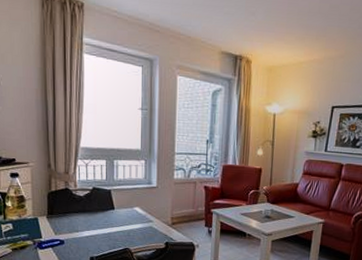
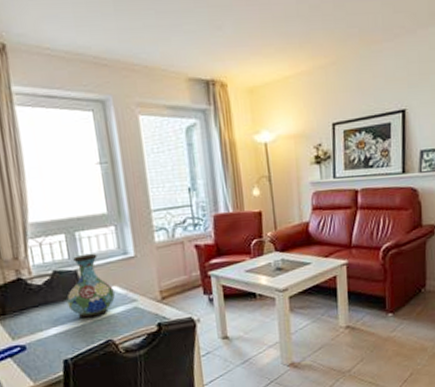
vase: none [100,178,136,229] -> present [67,253,115,319]

